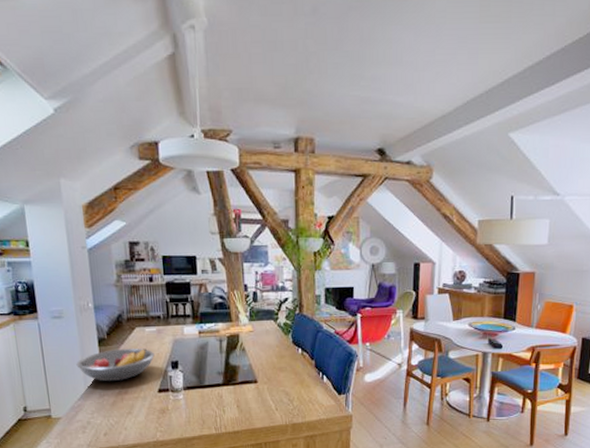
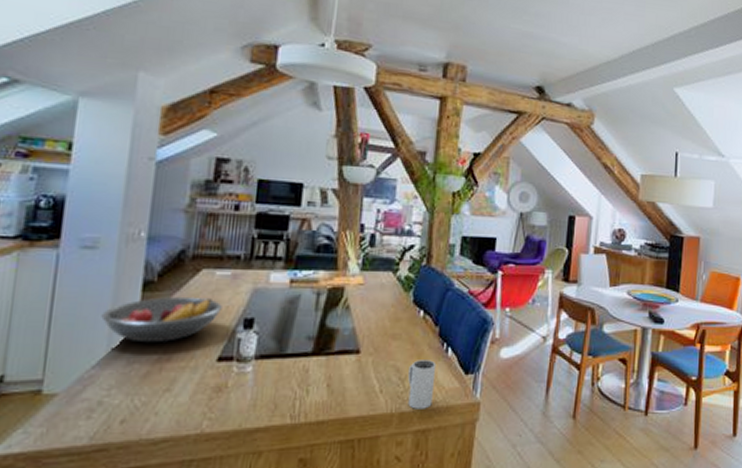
mug: none [295,385,316,421] -> present [408,360,437,409]

